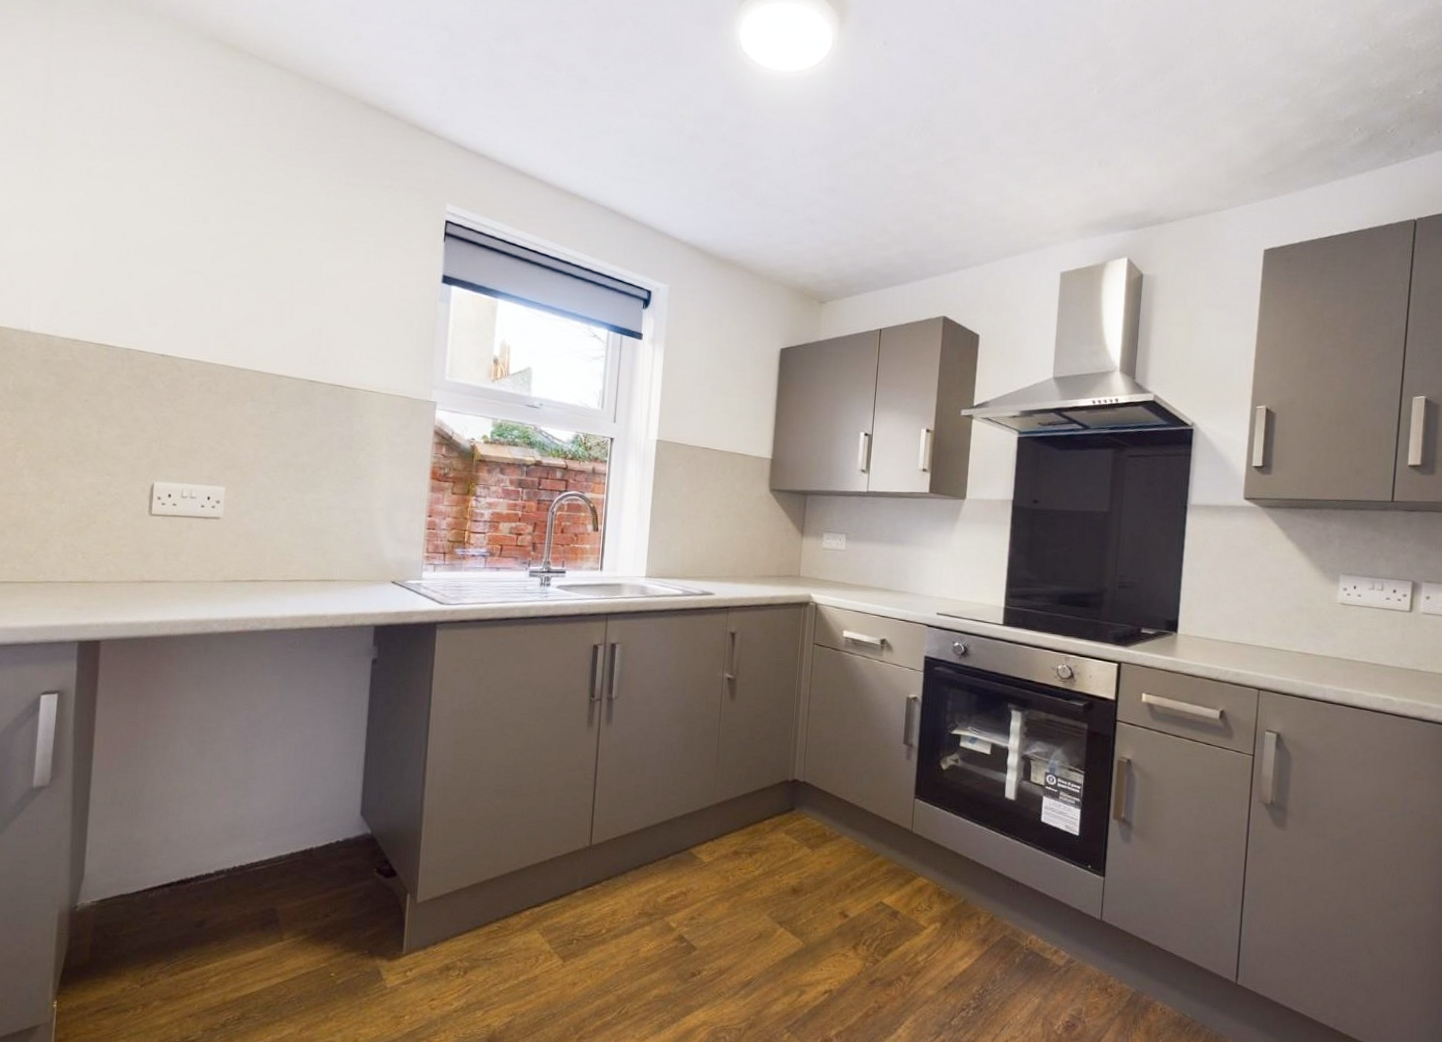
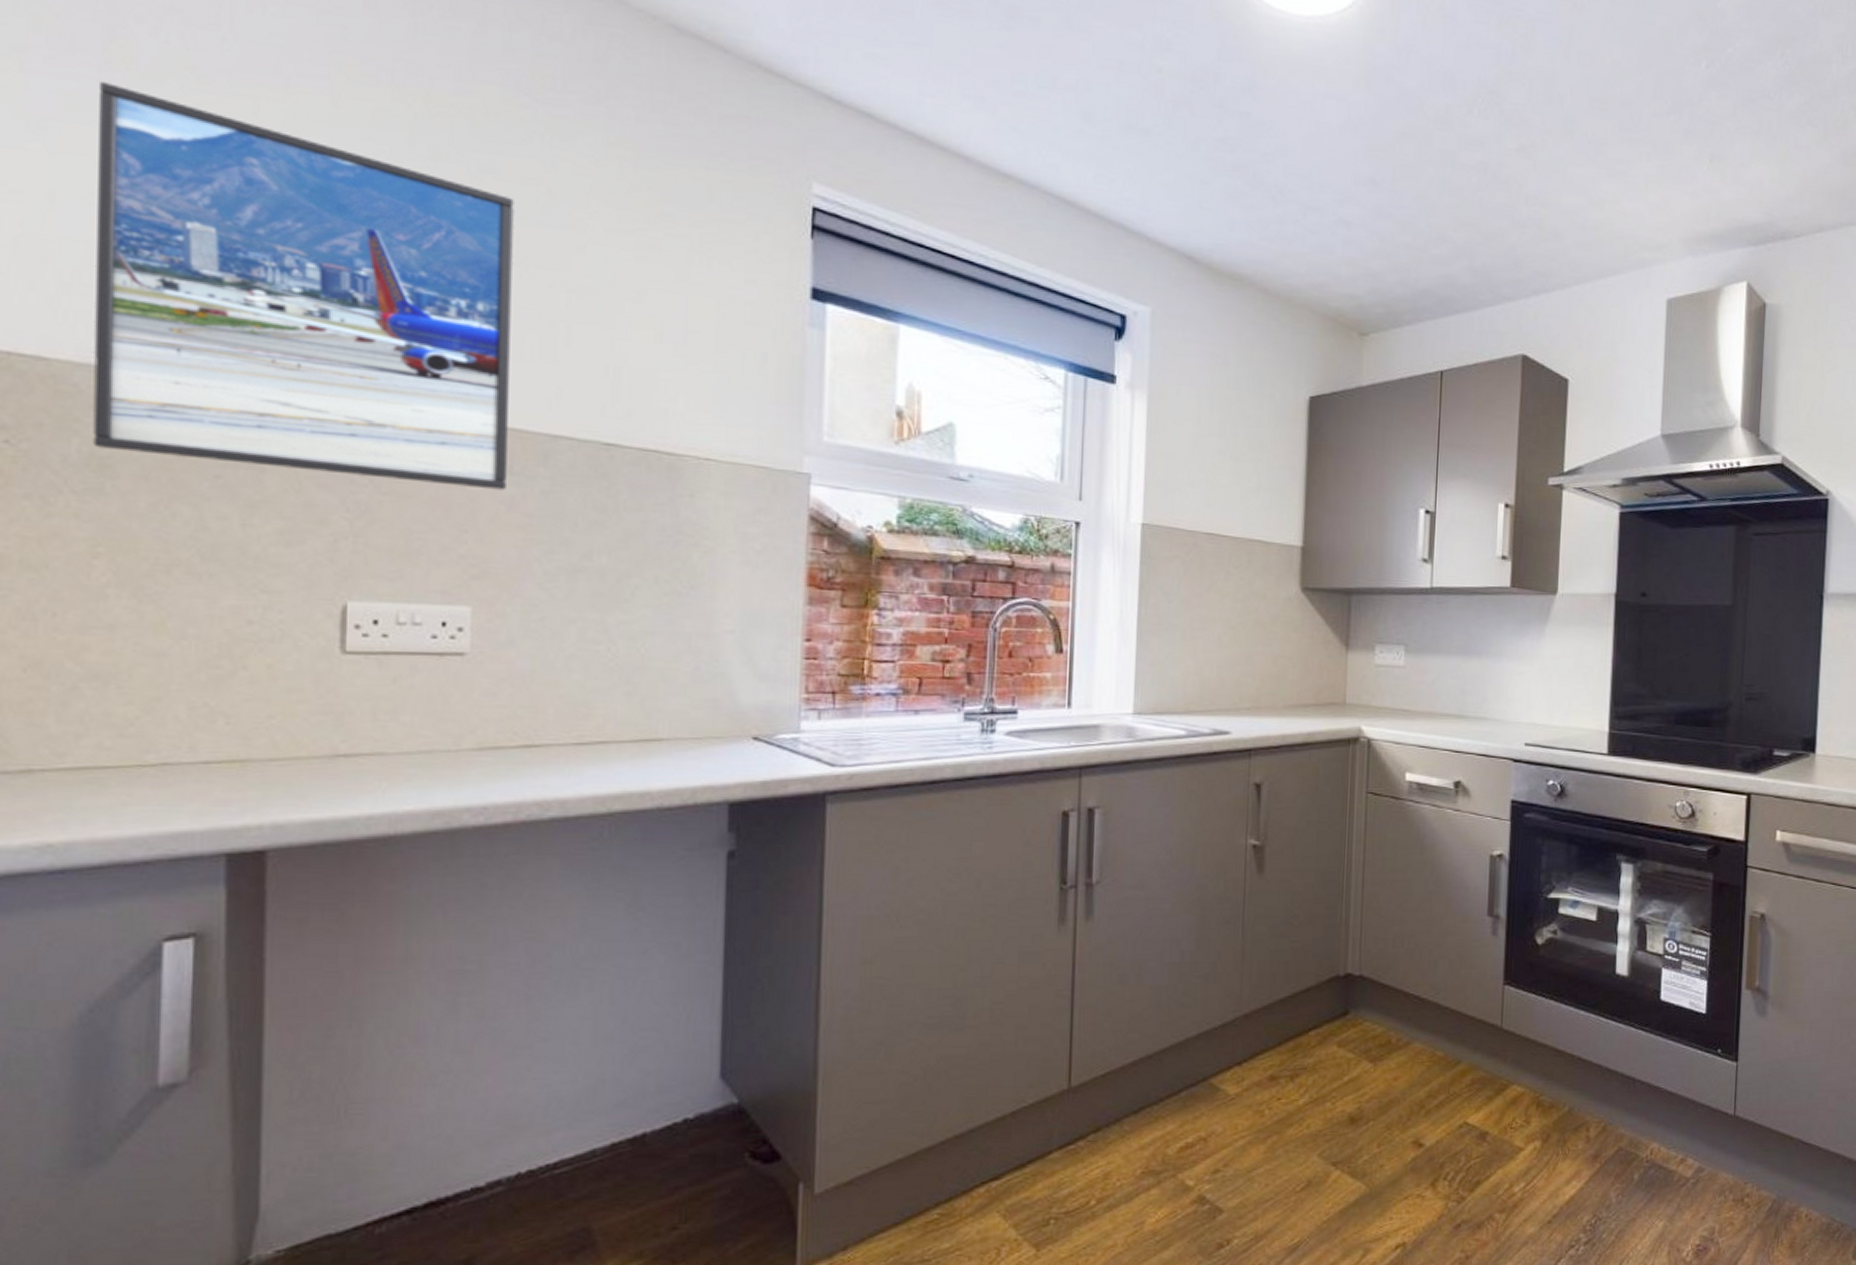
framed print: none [21,156,263,411] -> present [92,82,514,490]

